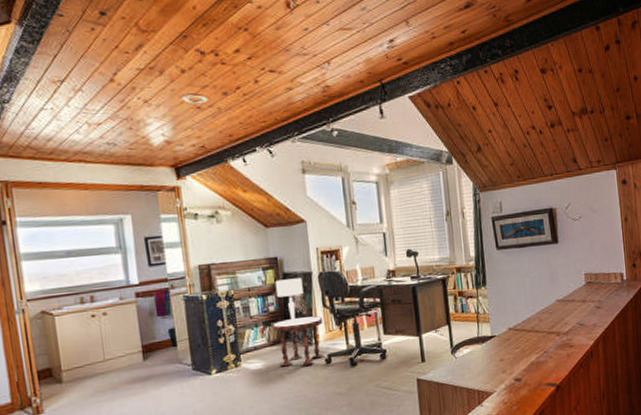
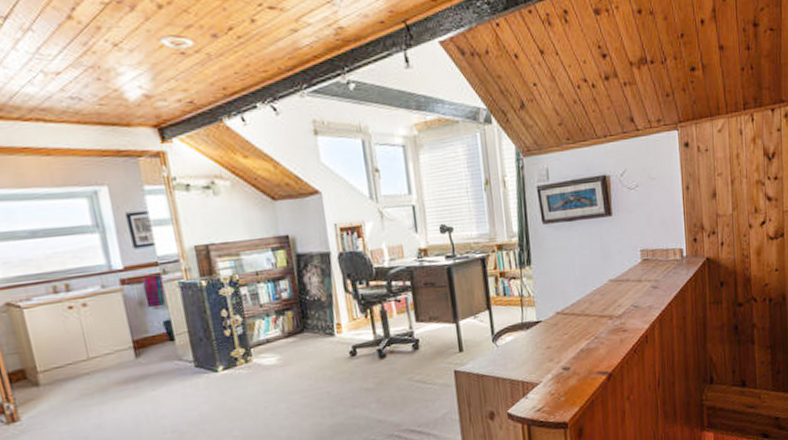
side table: present [272,316,324,367] -> none [286,302,348,361]
table lamp: present [274,277,304,325] -> none [287,259,322,313]

